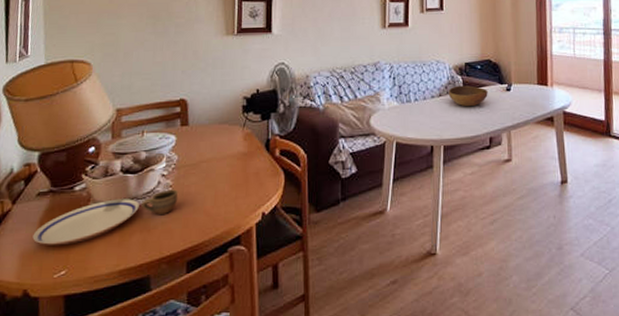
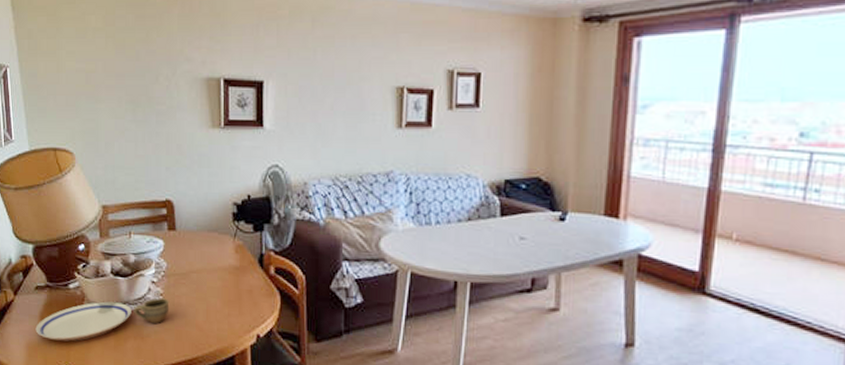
bowl: present [448,85,488,107] -> none [480,208,534,238]

